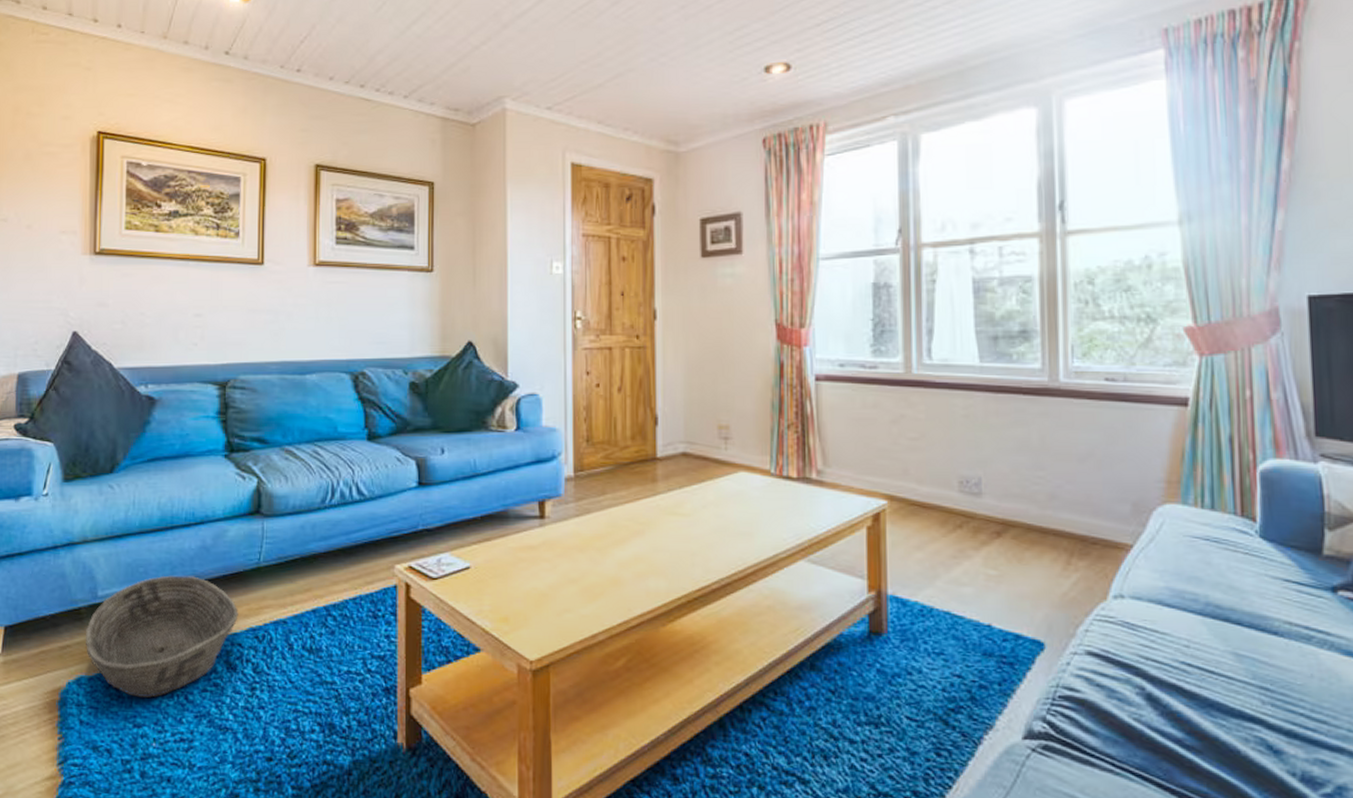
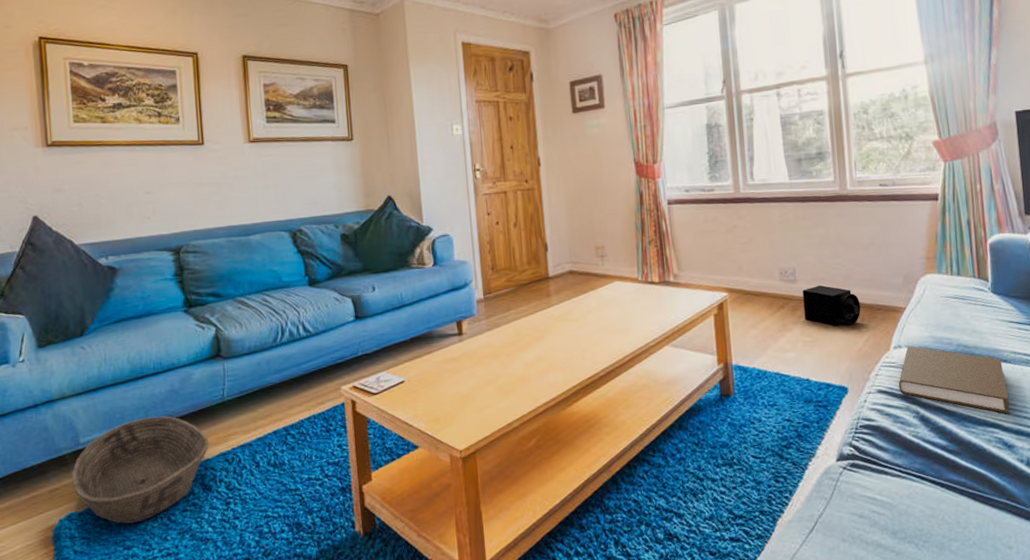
speaker: none [989,502,1069,560] -> present [802,285,861,327]
book: none [1117,598,1279,706] -> present [898,346,1010,414]

